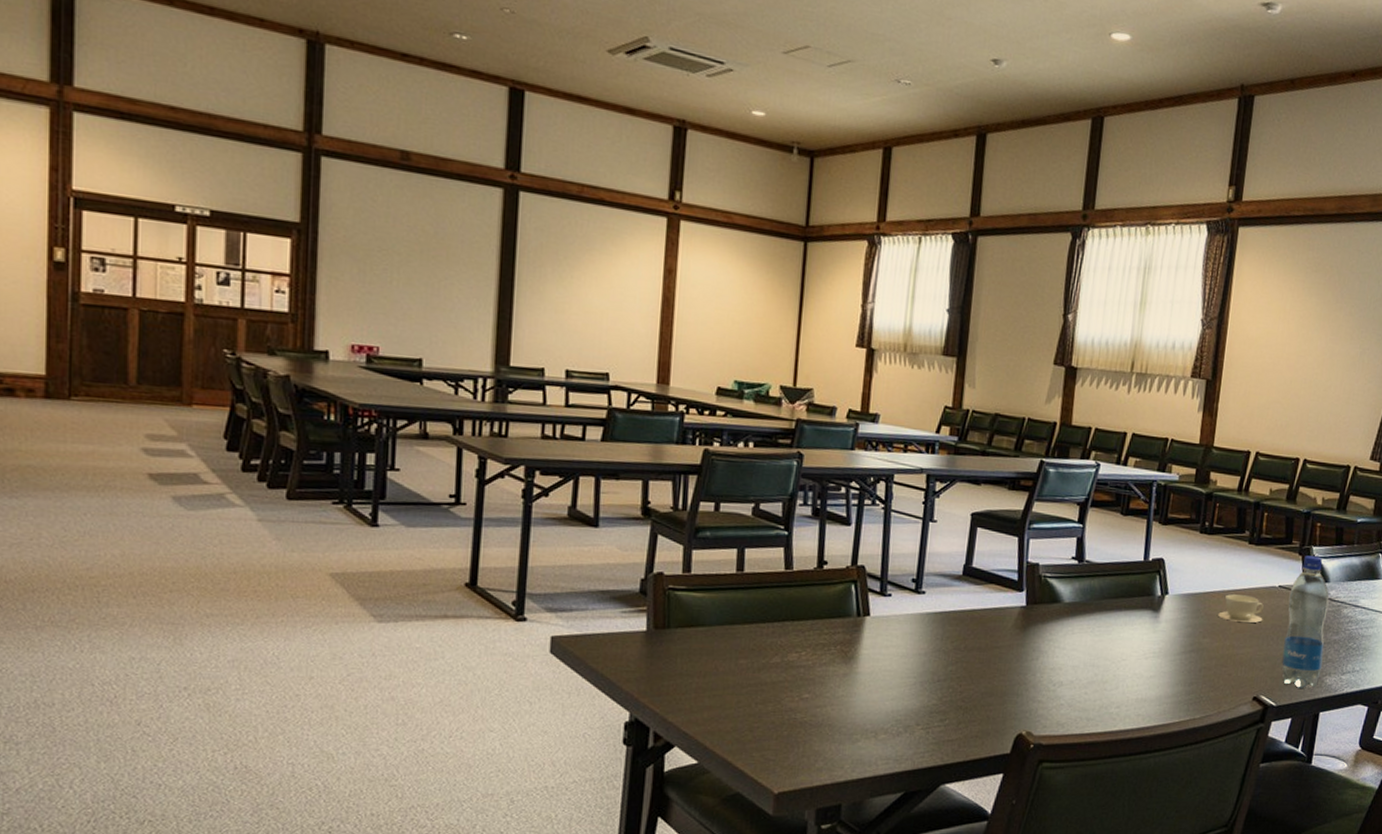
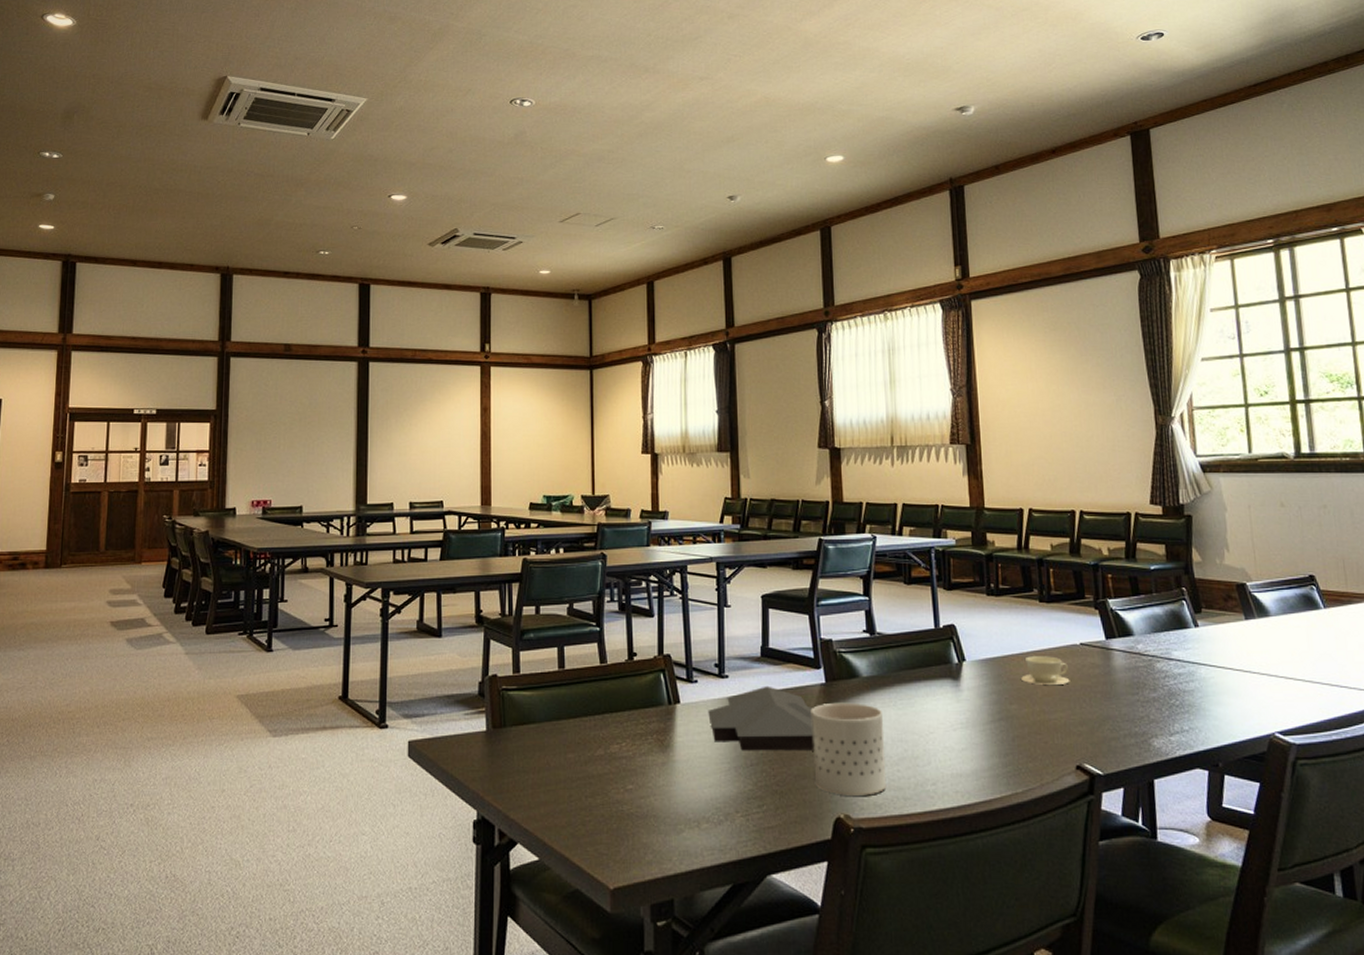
papers: none [898,604,1010,669] -> present [708,686,815,751]
mug: none [1001,625,1080,715] -> present [810,702,887,796]
bottle: present [1281,555,1329,690] -> none [1093,609,1146,755]

